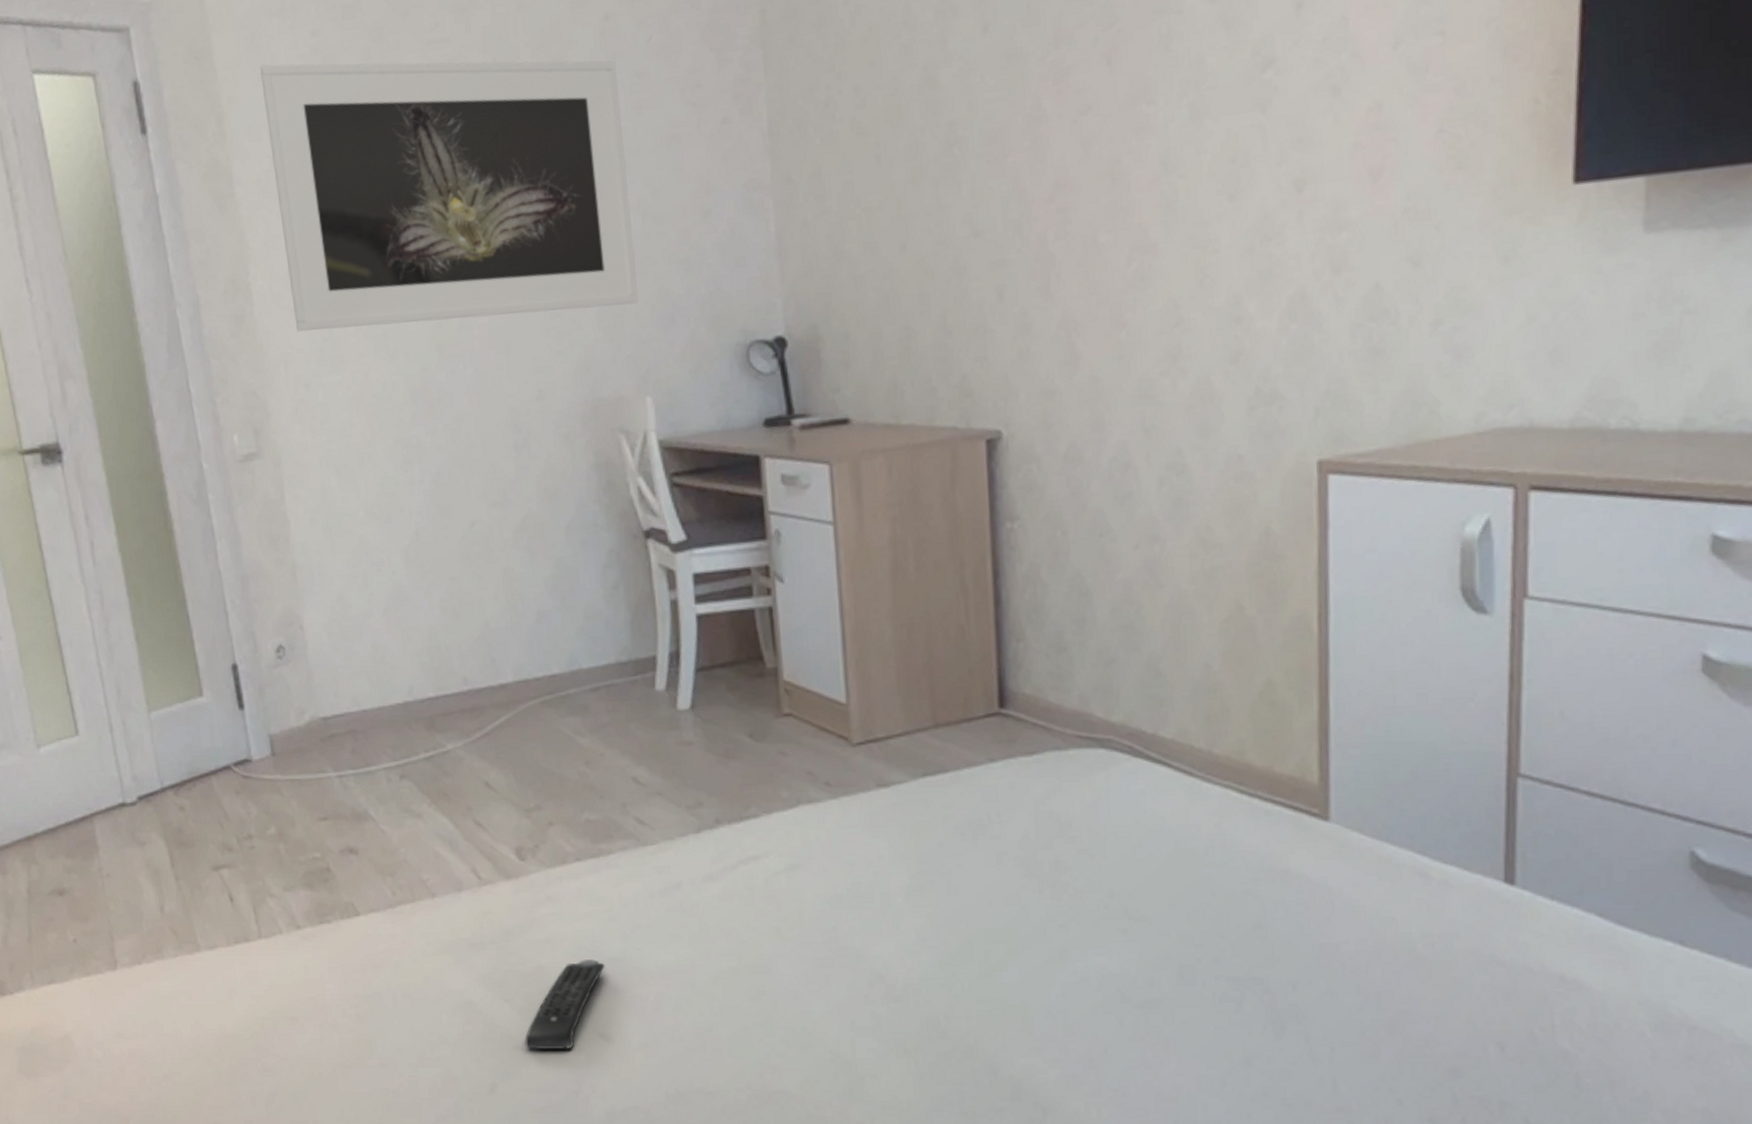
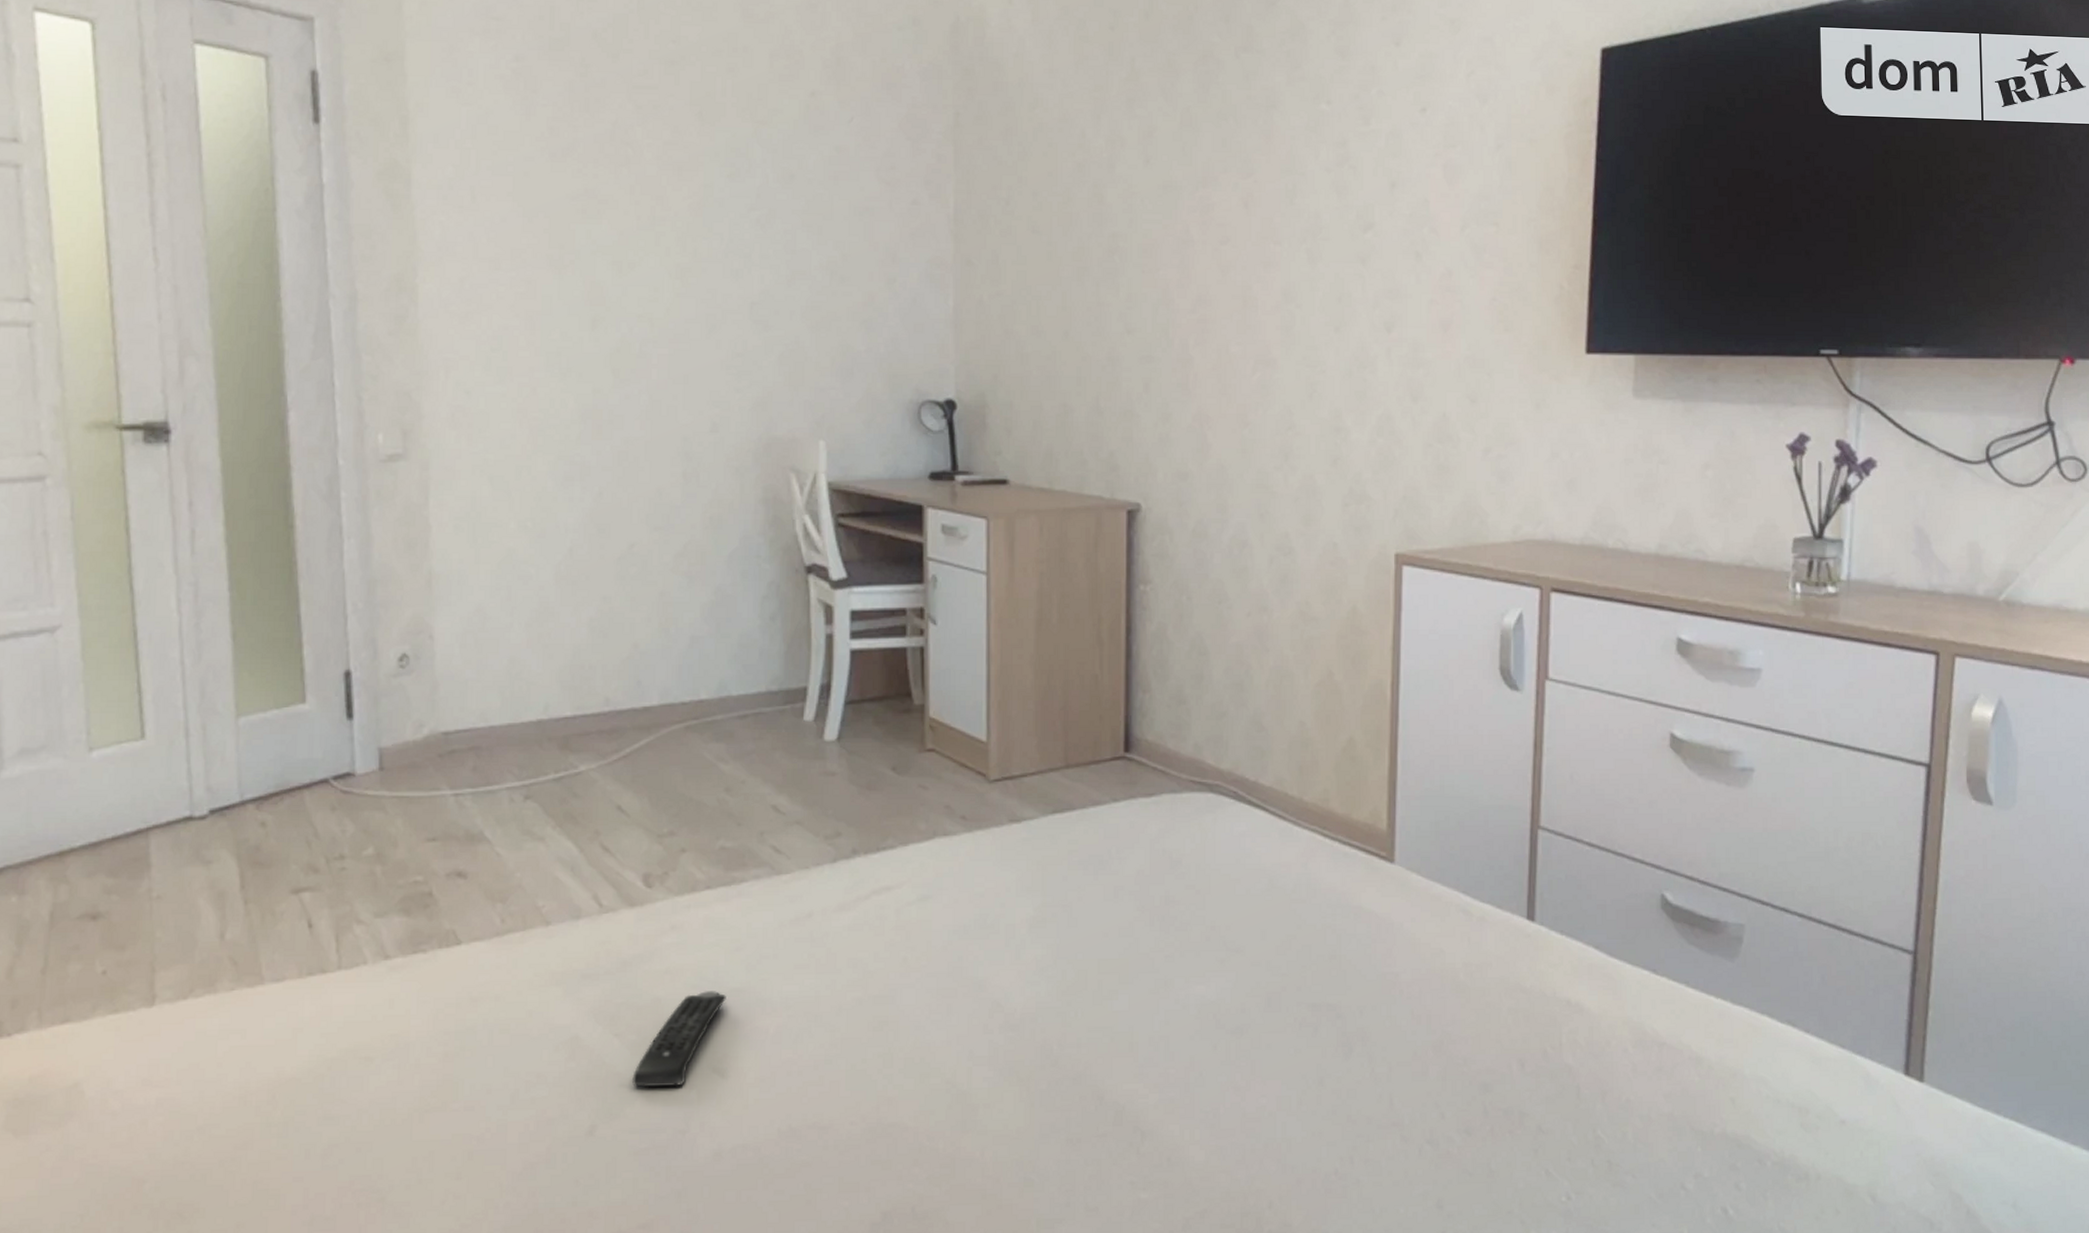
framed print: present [260,60,639,332] -> none [455,78,820,354]

